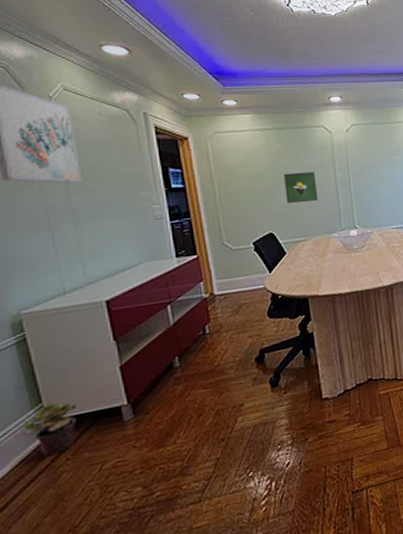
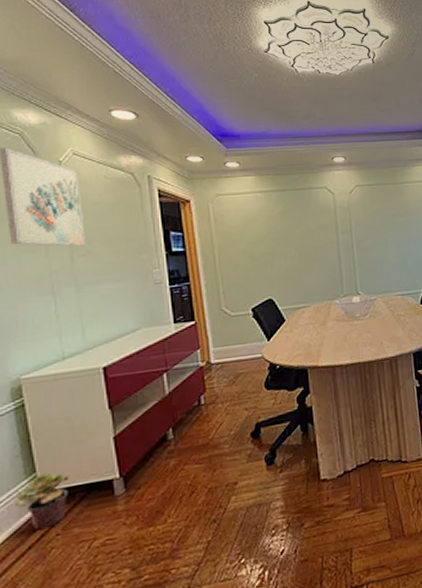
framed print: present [283,171,319,203] -> none [284,234,320,267]

